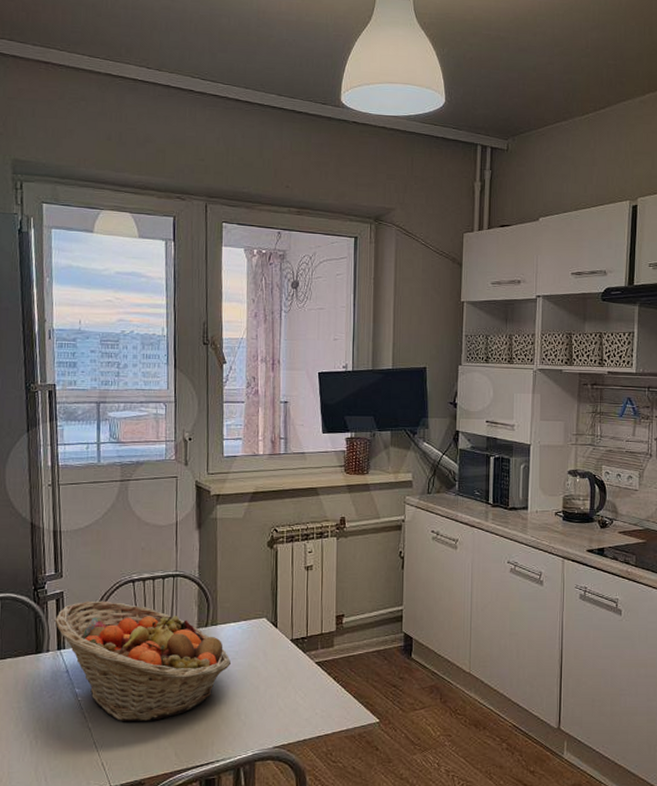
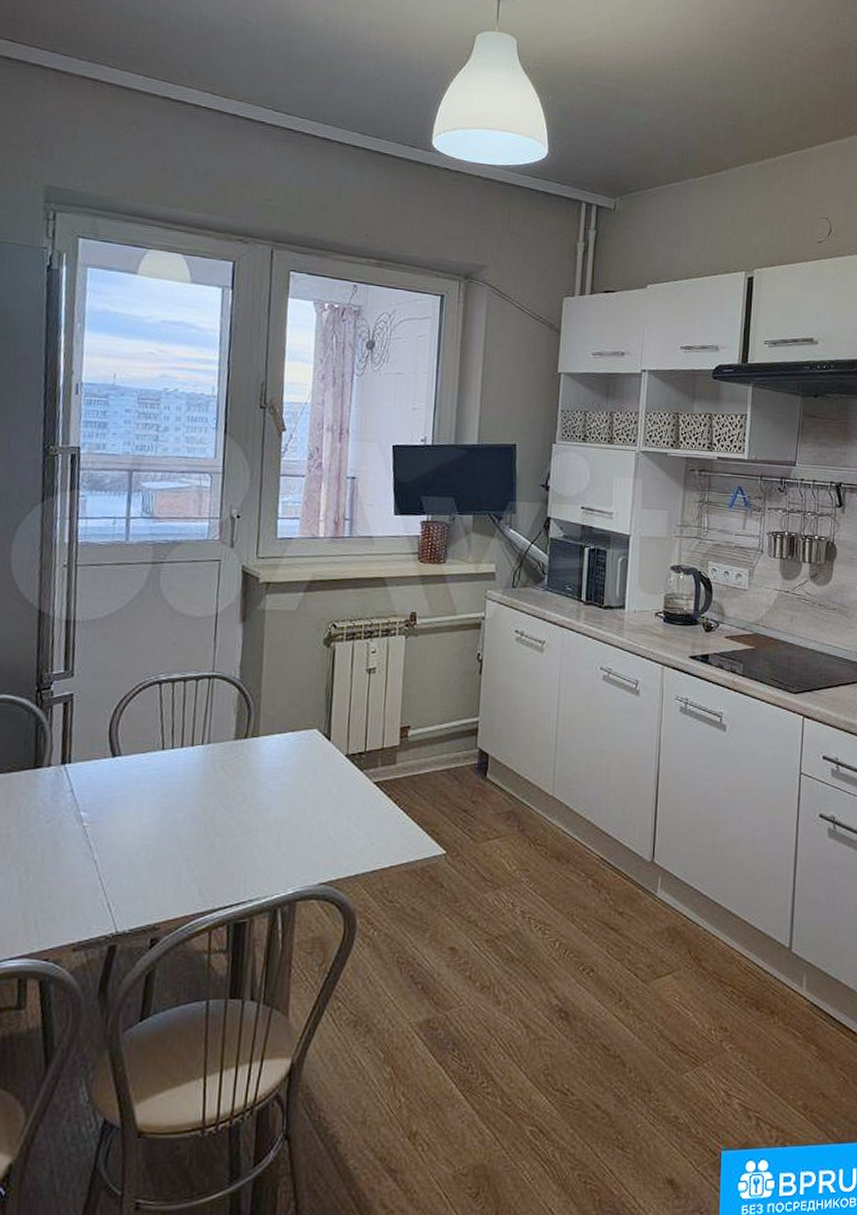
fruit basket: present [54,600,232,722] -> none [60,705,274,853]

